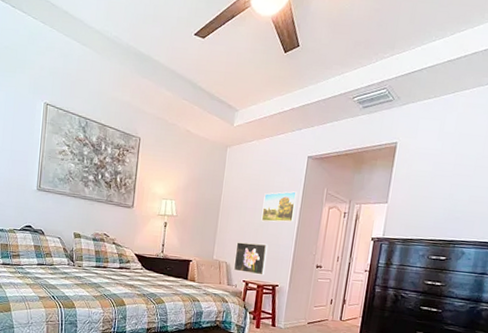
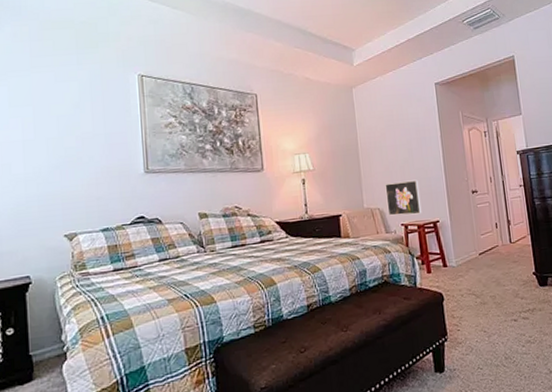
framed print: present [261,191,298,223] -> none [401,120,438,158]

